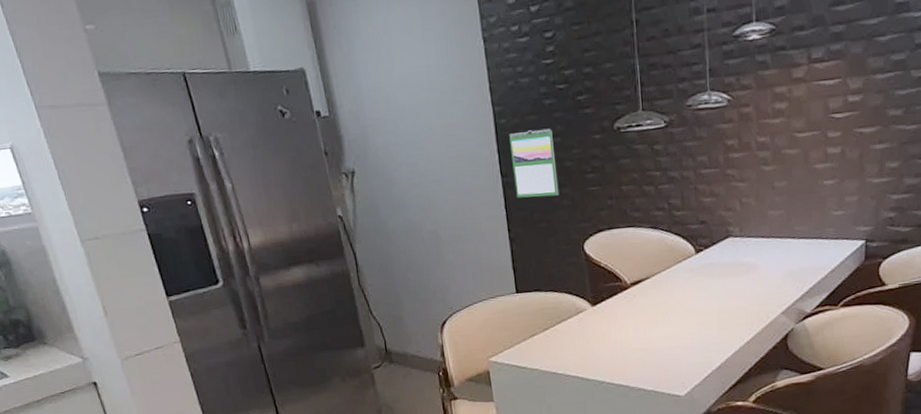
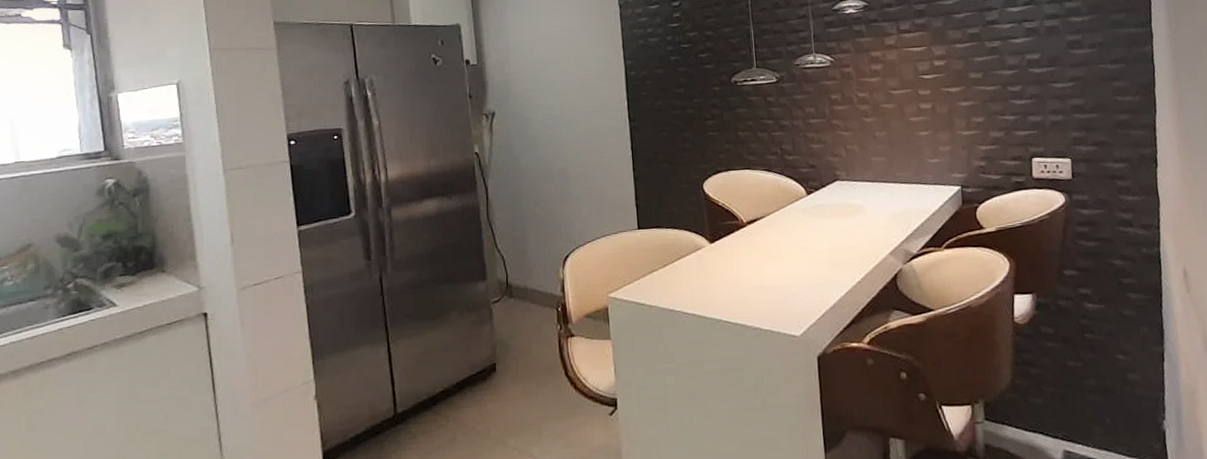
calendar: present [509,128,559,198] -> none [638,80,682,141]

